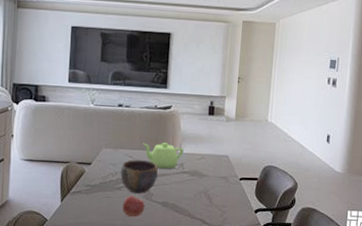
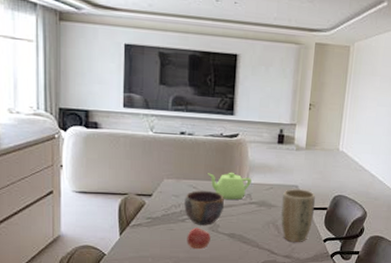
plant pot: none [212,159,246,212] -> present [280,189,316,242]

